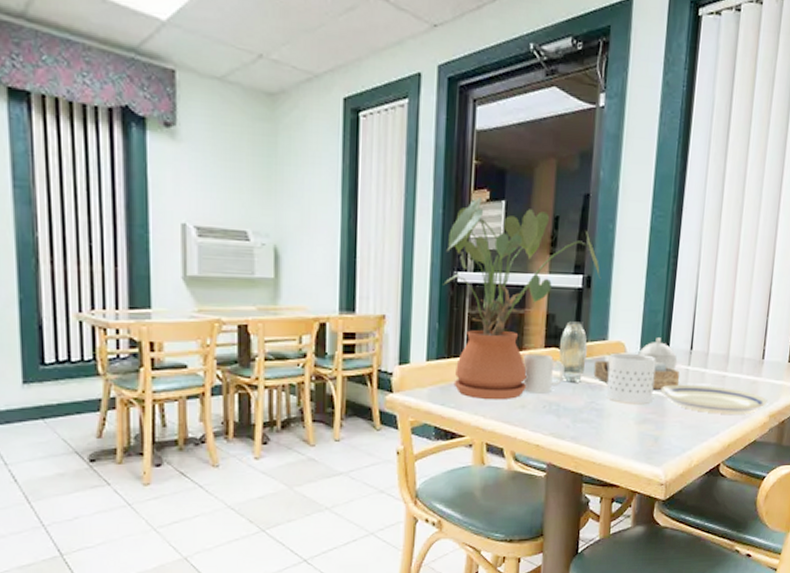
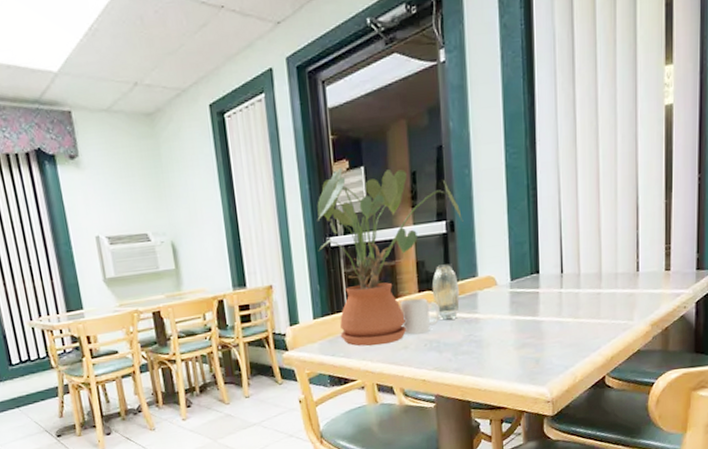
napkin holder: present [593,361,680,390] -> none [467,289,554,316]
mug: present [607,353,657,405] -> none [481,284,529,333]
sugar bowl: present [638,338,678,370] -> none [509,267,550,295]
plate: present [660,384,768,413] -> none [535,304,647,329]

